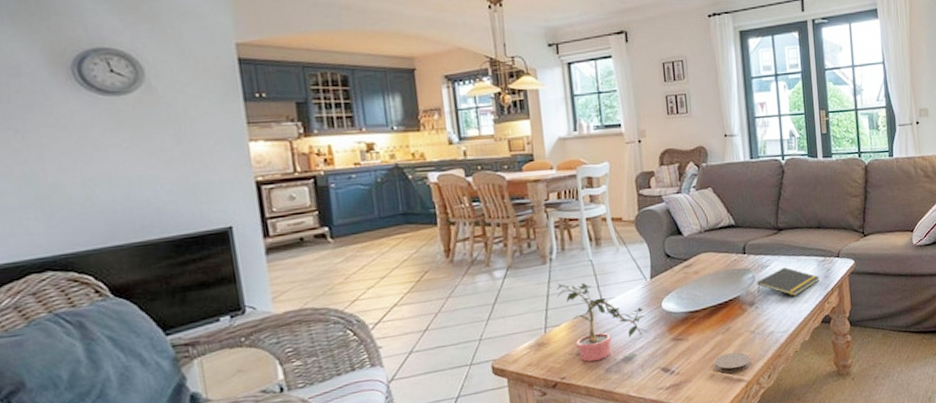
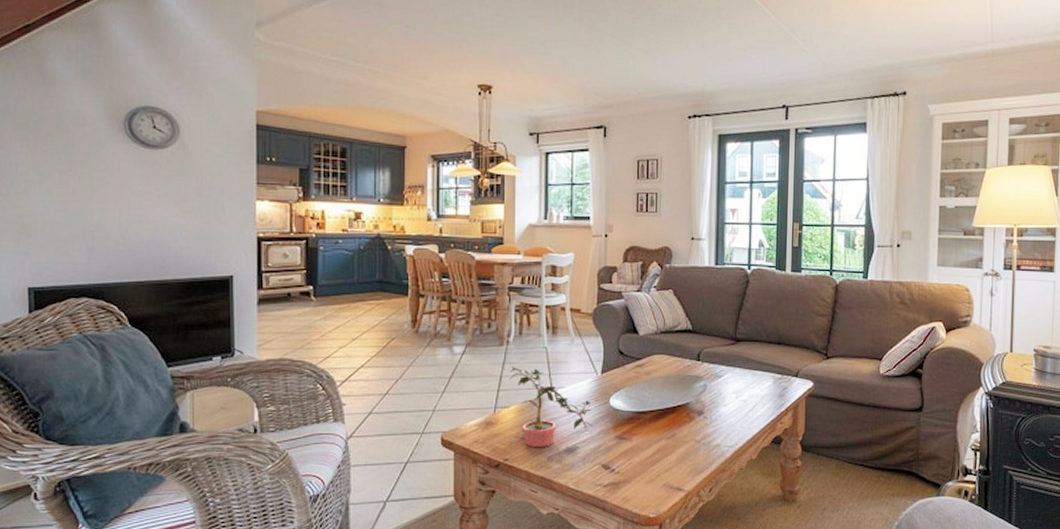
coaster: present [714,352,751,374] -> none [655,460,693,481]
notepad: present [757,267,820,297] -> none [708,379,775,412]

